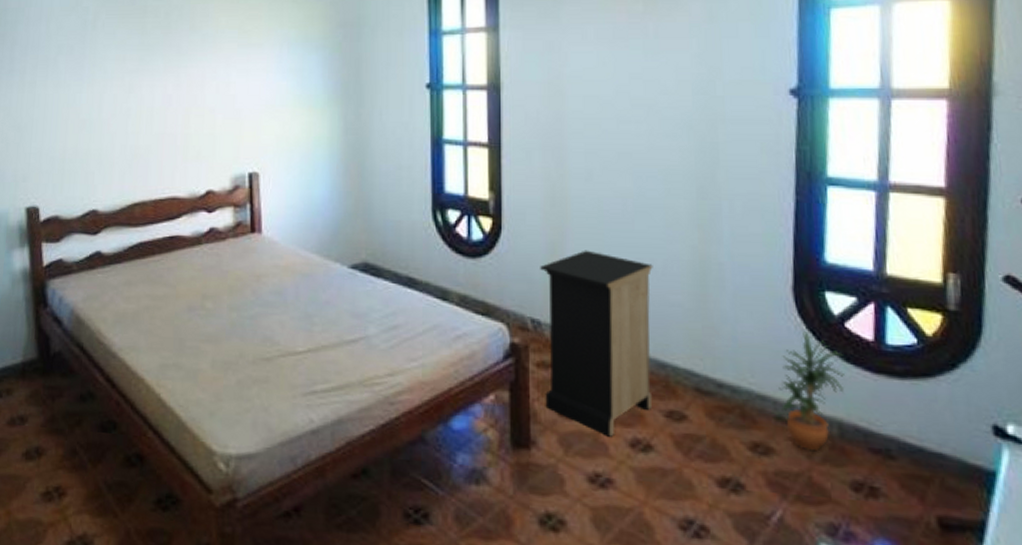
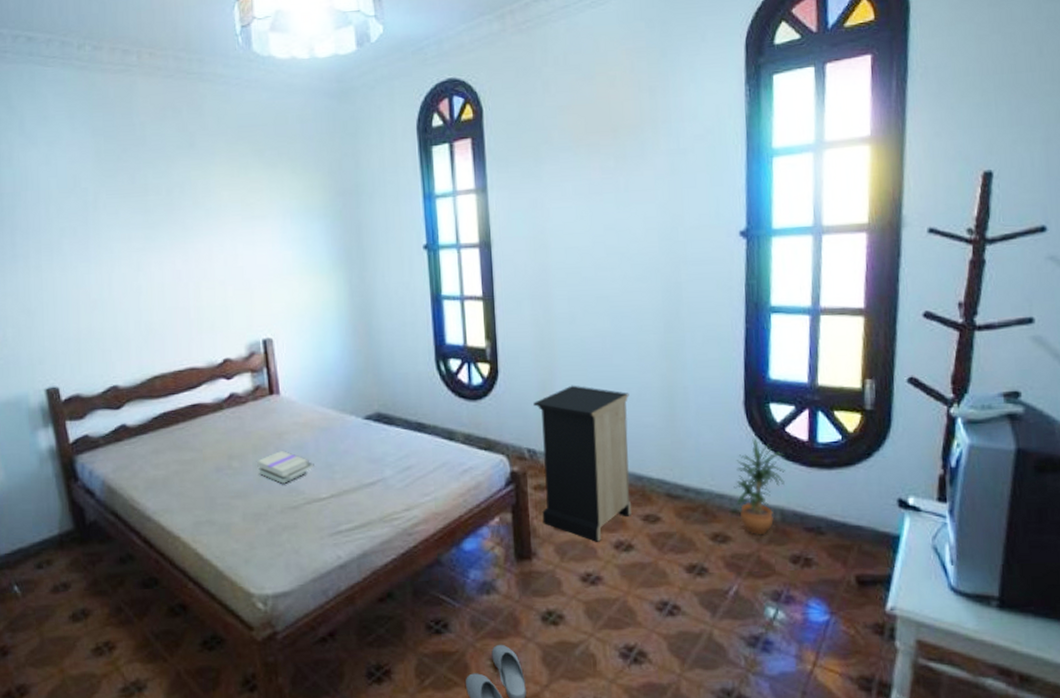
books: none [232,295,292,333] -> present [257,451,314,485]

